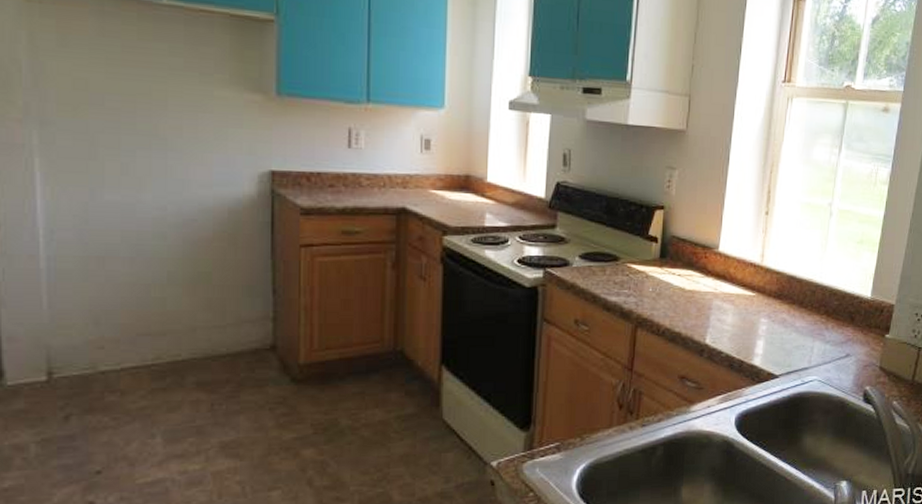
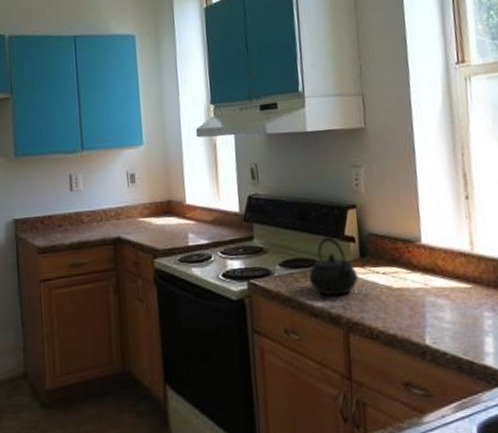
kettle: none [607,234,655,292] -> present [308,236,358,296]

